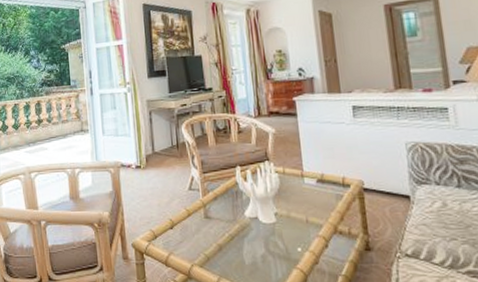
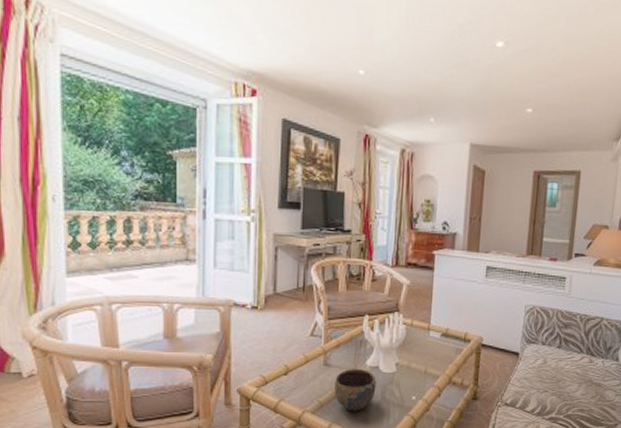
bowl: none [217,219,259,265] -> present [334,368,377,411]

